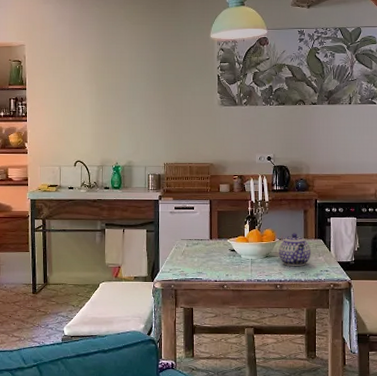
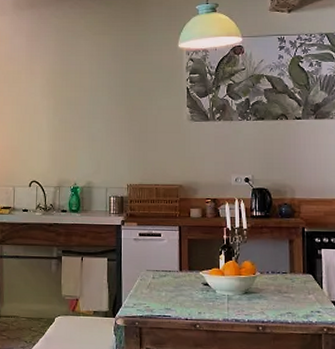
teapot: present [278,233,311,266] -> none [260,266,299,305]

